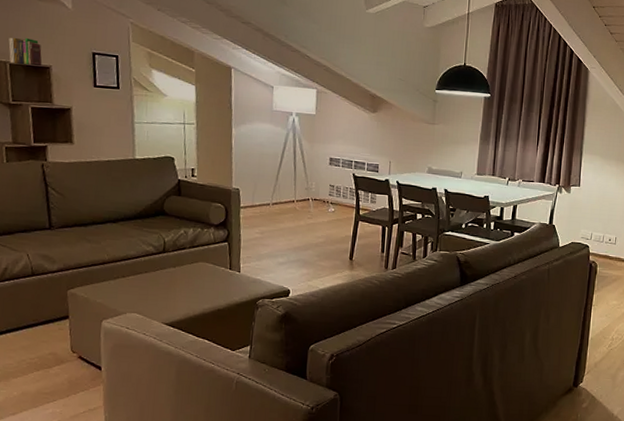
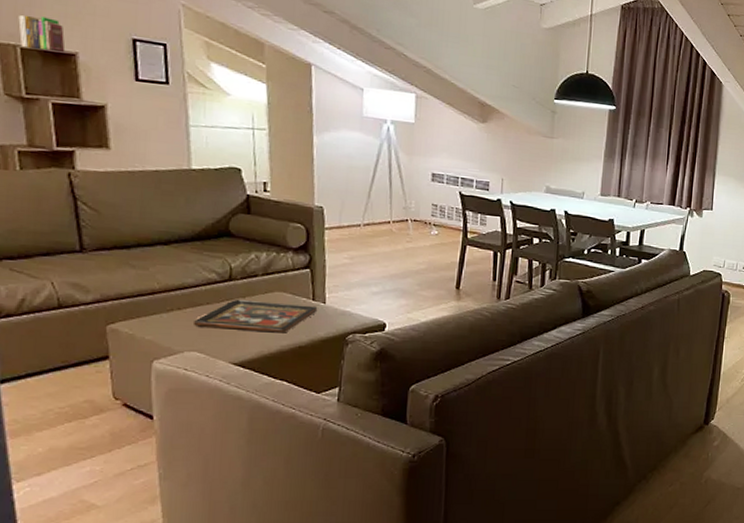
decorative tray: none [133,269,234,298] -> present [192,300,318,333]

